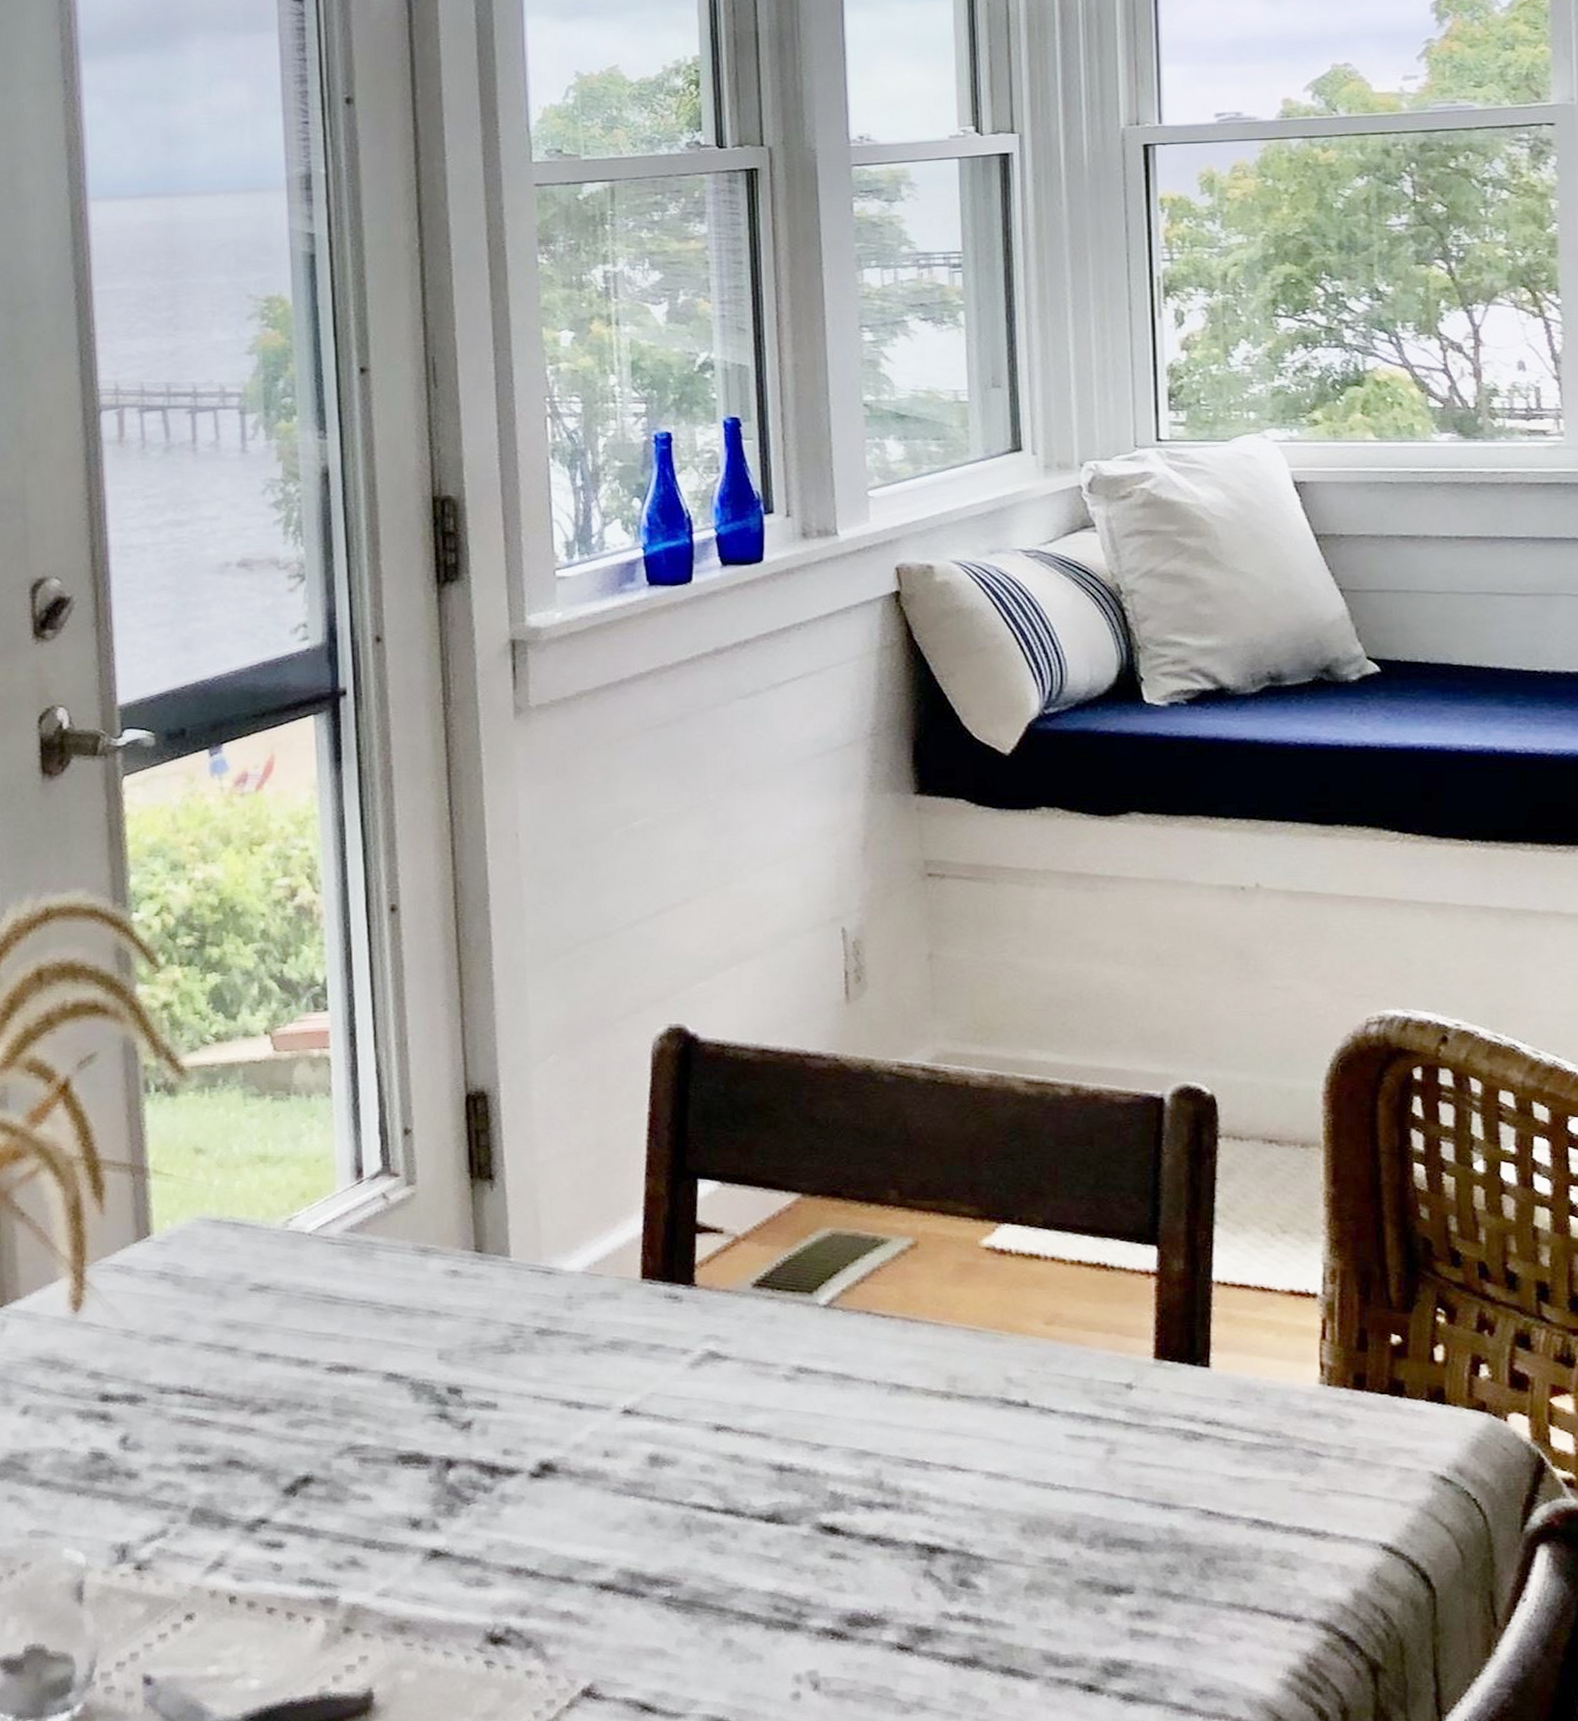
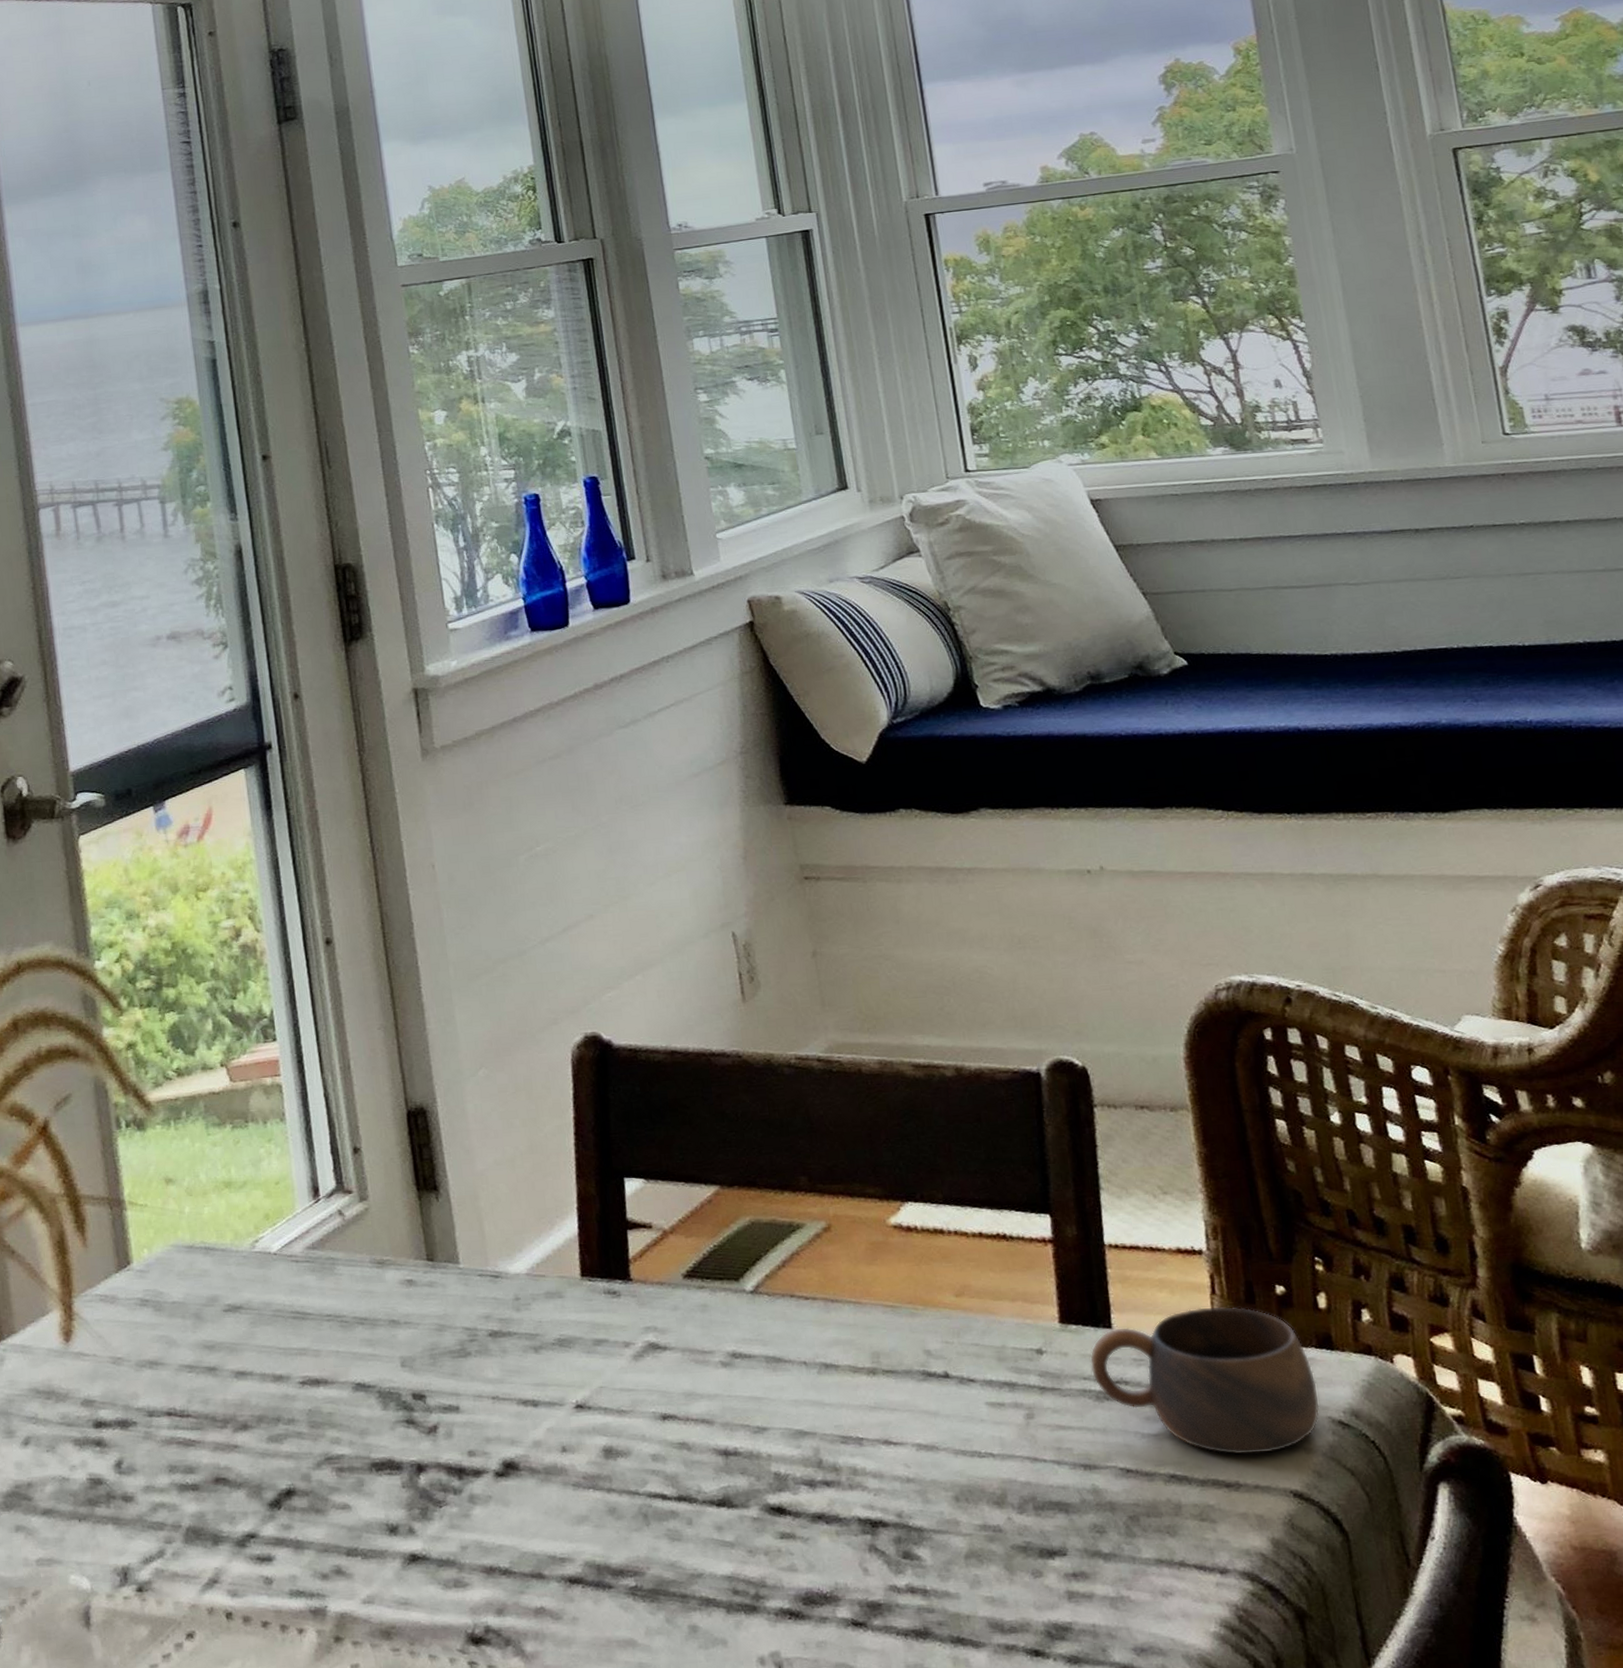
cup: none [1183,1352,1422,1504] -> present [1090,1306,1320,1455]

